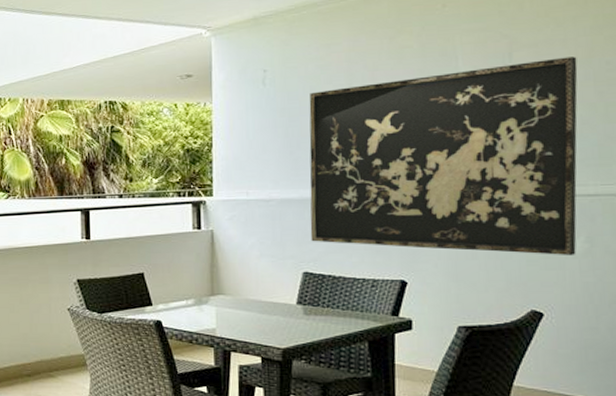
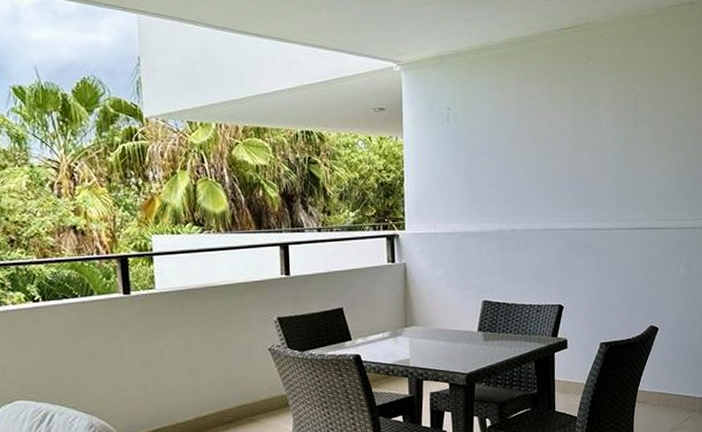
decorative wall panel: present [309,56,578,255] -> none [486,111,681,279]

